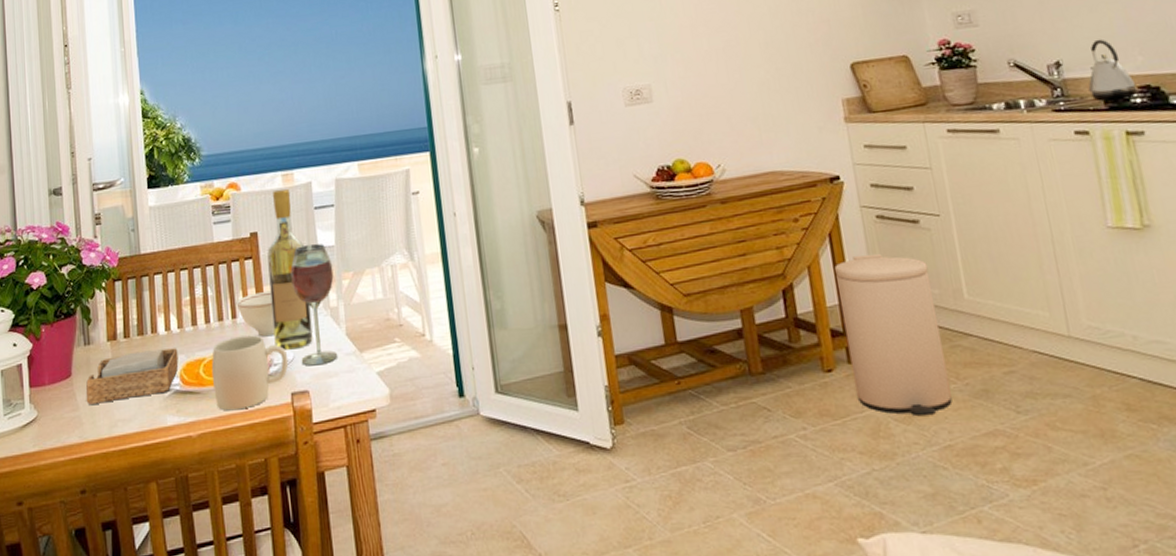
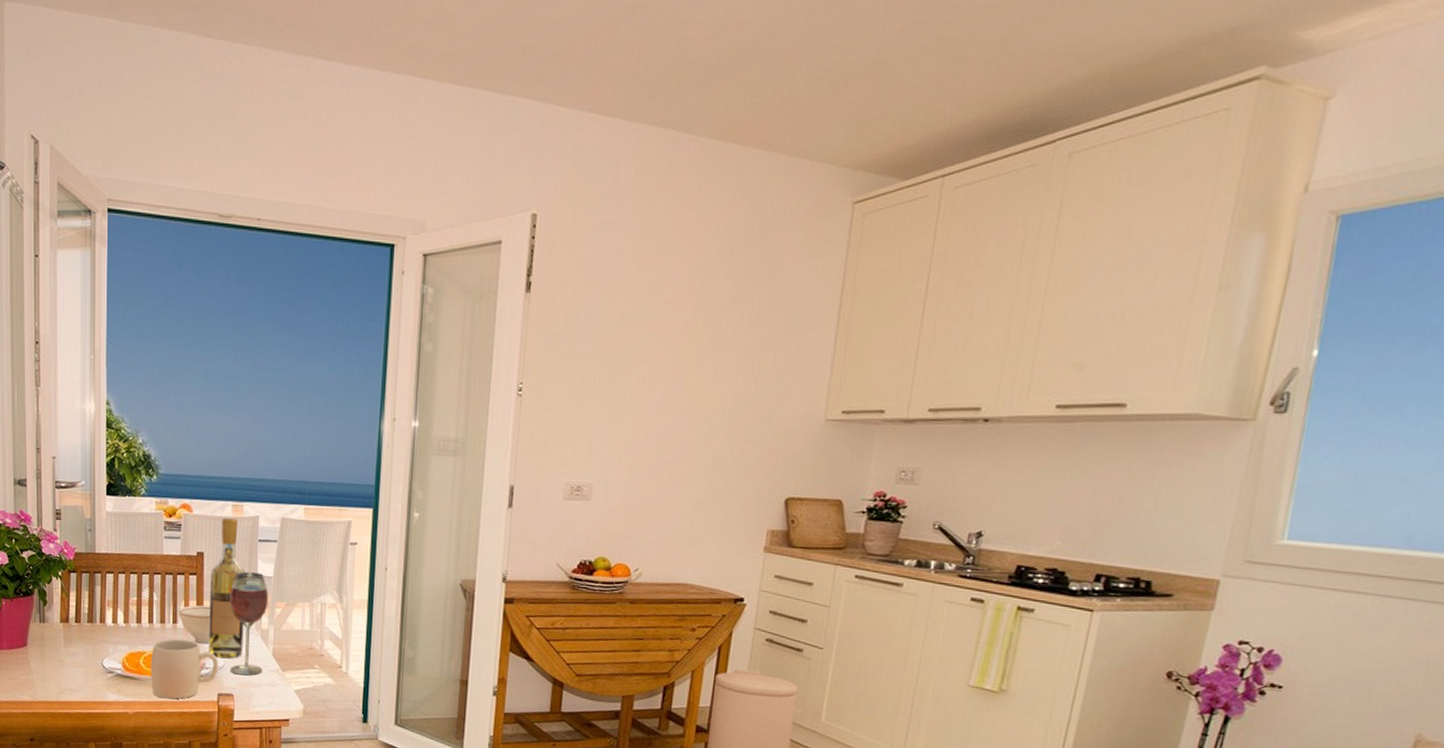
napkin holder: present [86,348,179,405] -> none [38,635,122,674]
kettle: present [1088,39,1137,102] -> none [998,518,1045,579]

